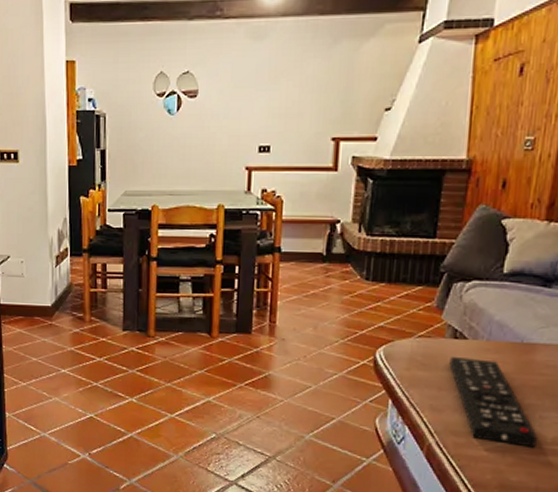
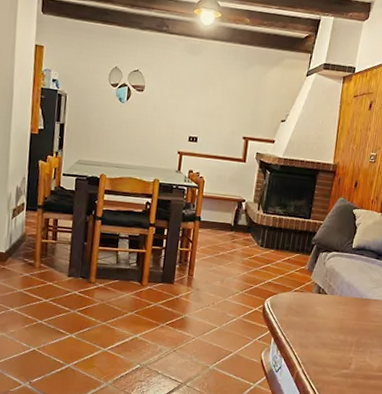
remote control: present [449,356,537,448] -> none [314,306,368,374]

